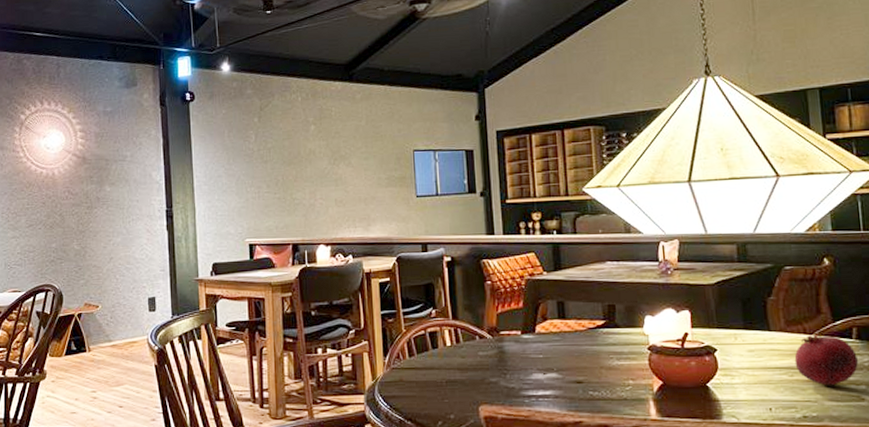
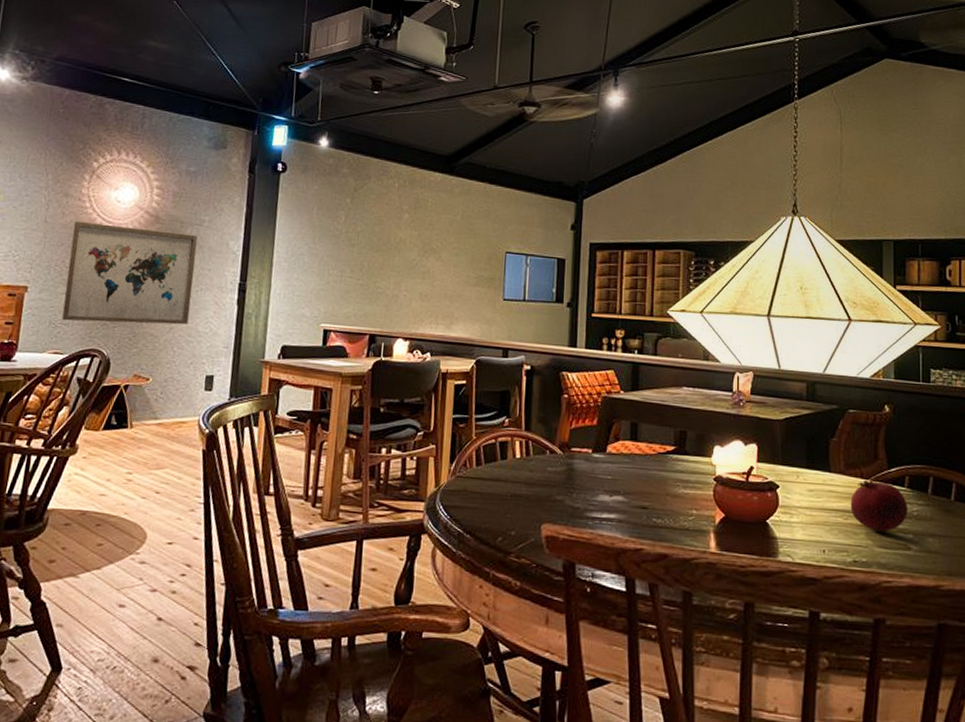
wall art: none [12,170,125,262] -> present [62,221,198,325]

